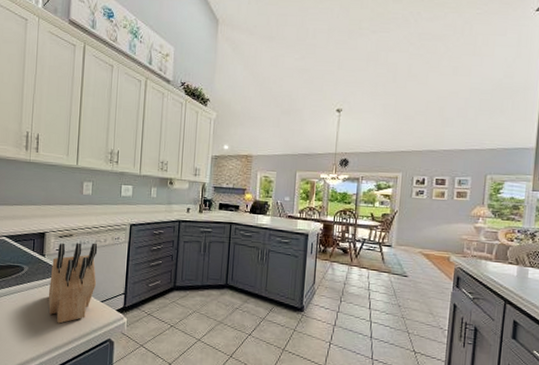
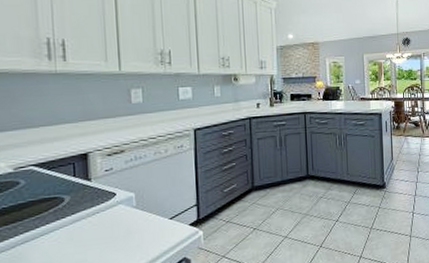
knife block: present [48,242,98,324] -> none [101,155,162,254]

